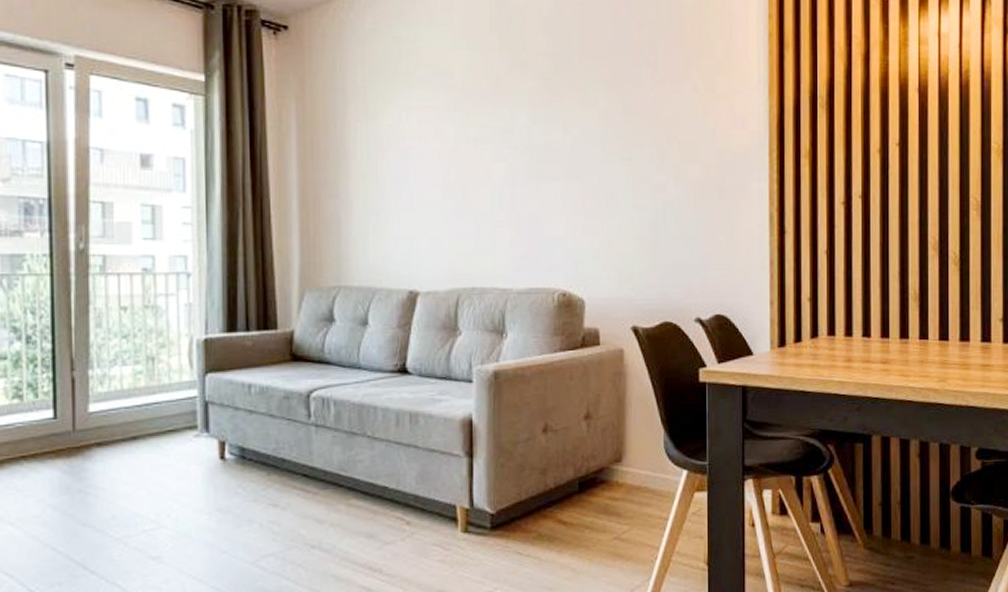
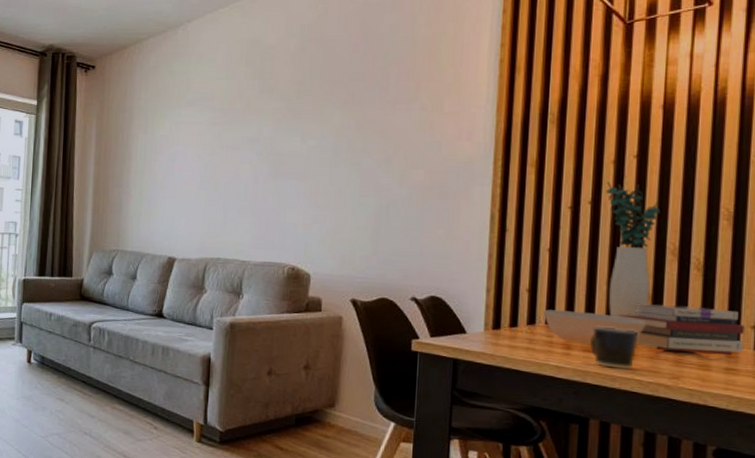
bowl: none [824,318,916,356] -> present [543,309,647,346]
mug: none [869,333,910,377] -> present [590,327,639,369]
vase: none [873,172,922,321] -> present [605,181,661,317]
books: none [889,302,994,353] -> present [616,304,744,356]

